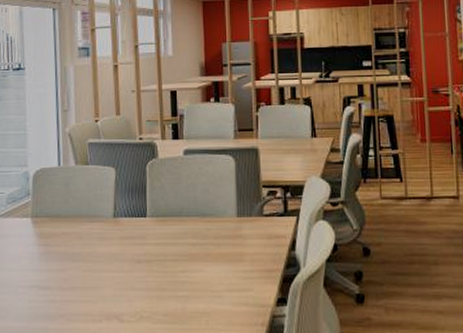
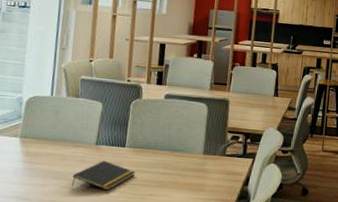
notepad: none [92,236,162,271] -> present [71,161,135,191]

